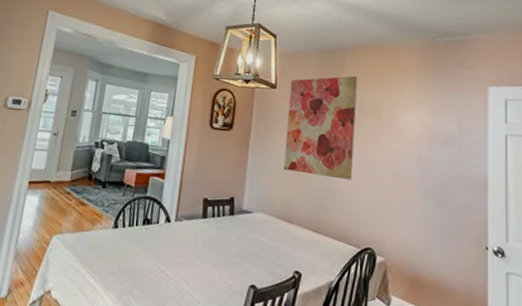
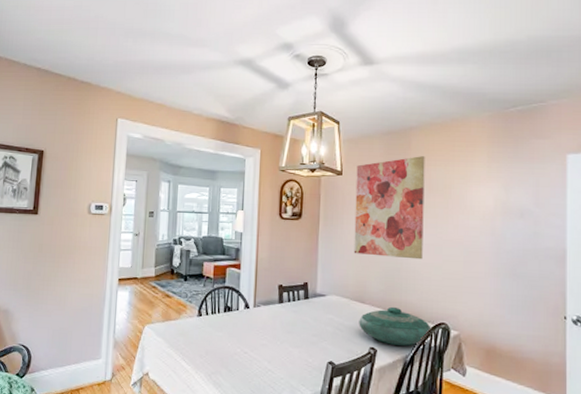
decorative bowl: none [284,228,359,271] -> present [359,306,433,346]

